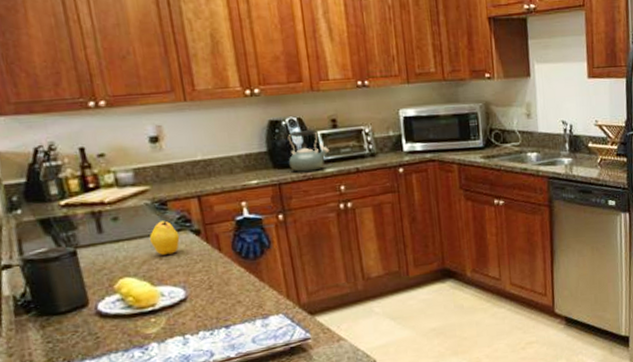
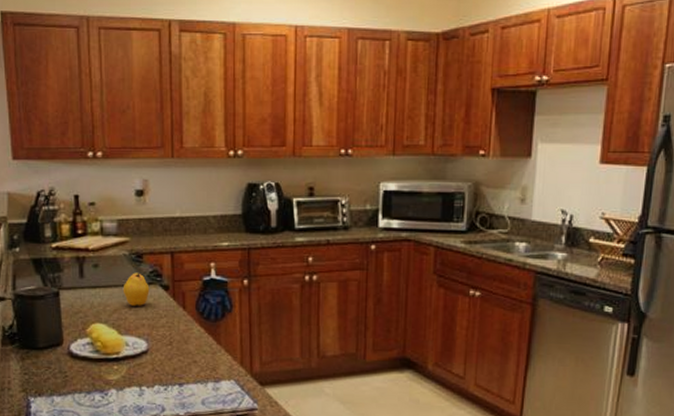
kettle: present [287,130,330,172] -> none [260,196,303,239]

